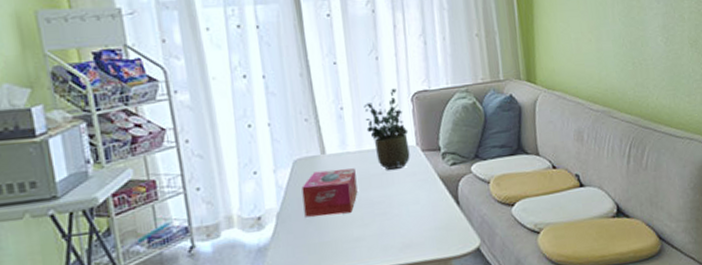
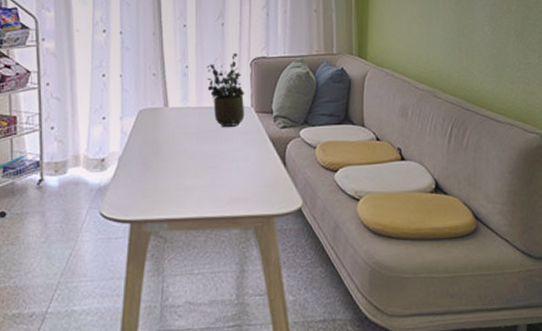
tissue box: present [301,168,358,217] -> none [144,122,194,164]

